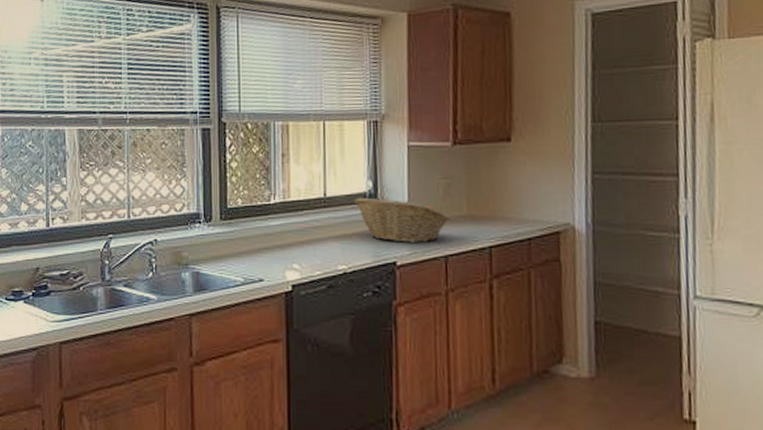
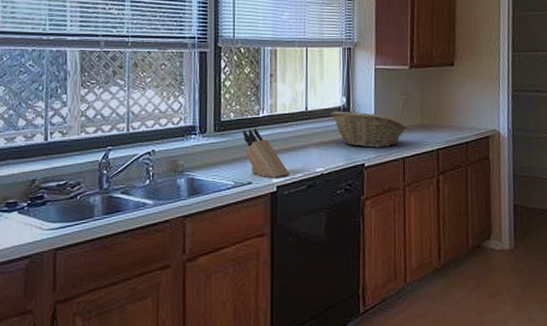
knife block: none [252,217,306,276] -> present [243,128,289,178]

